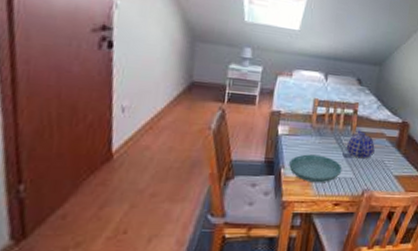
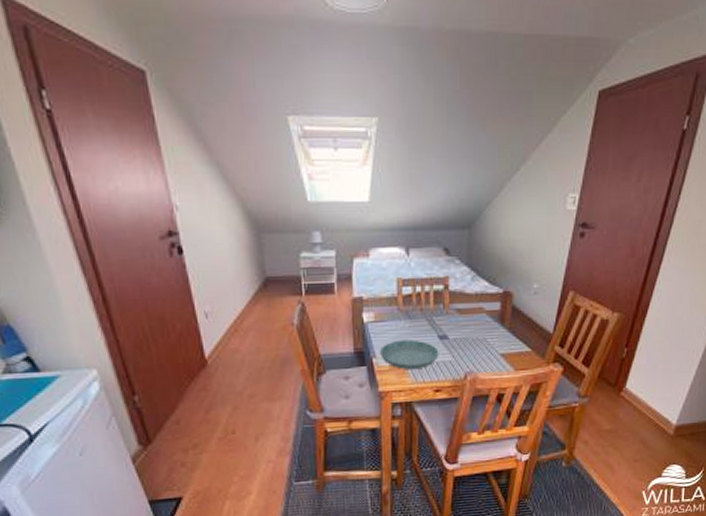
teapot: present [346,130,375,159] -> none [440,307,474,339]

